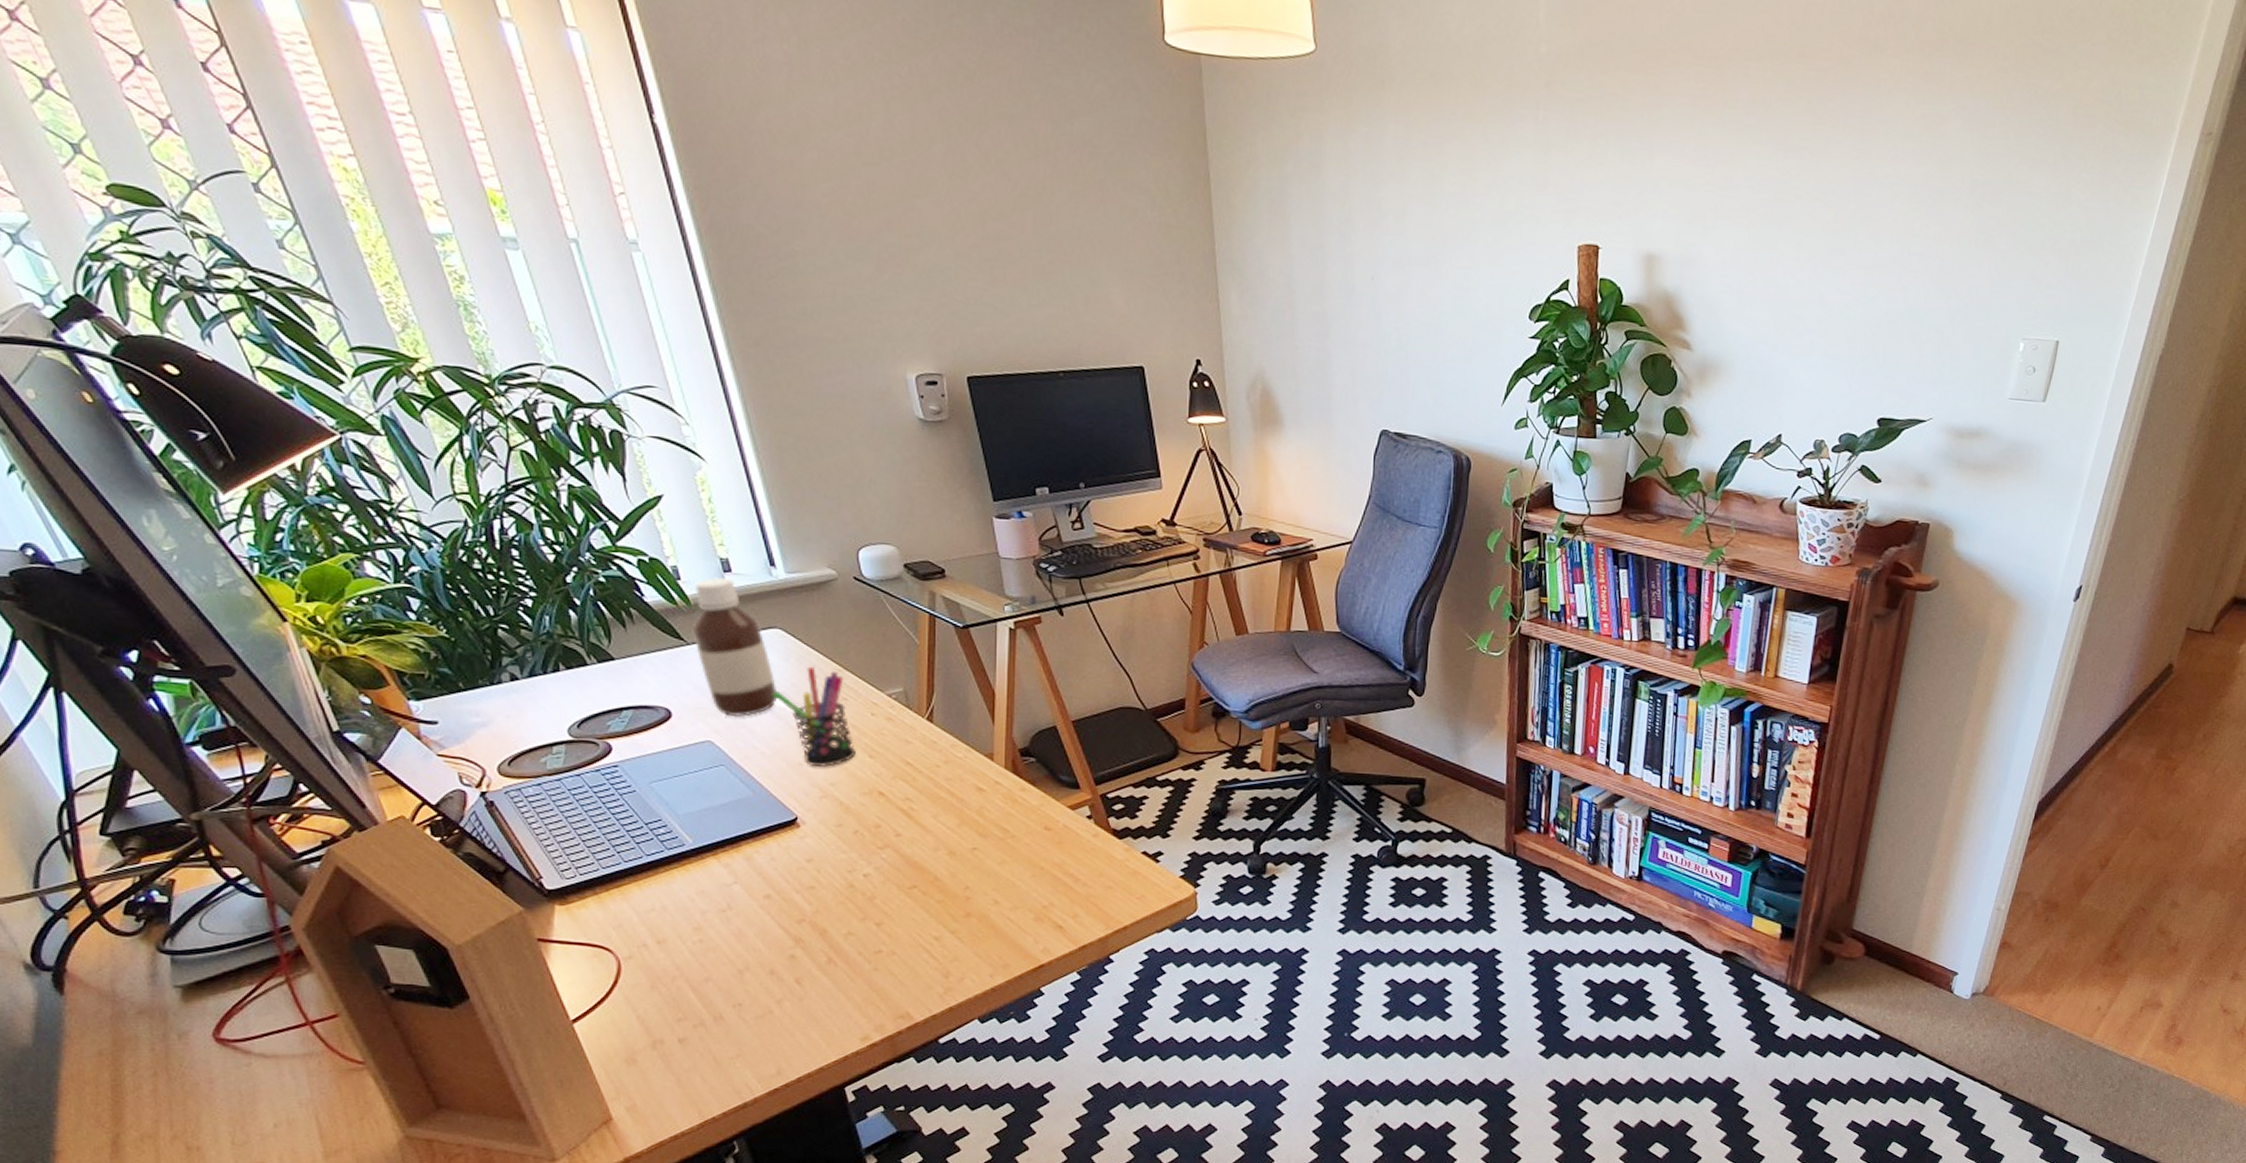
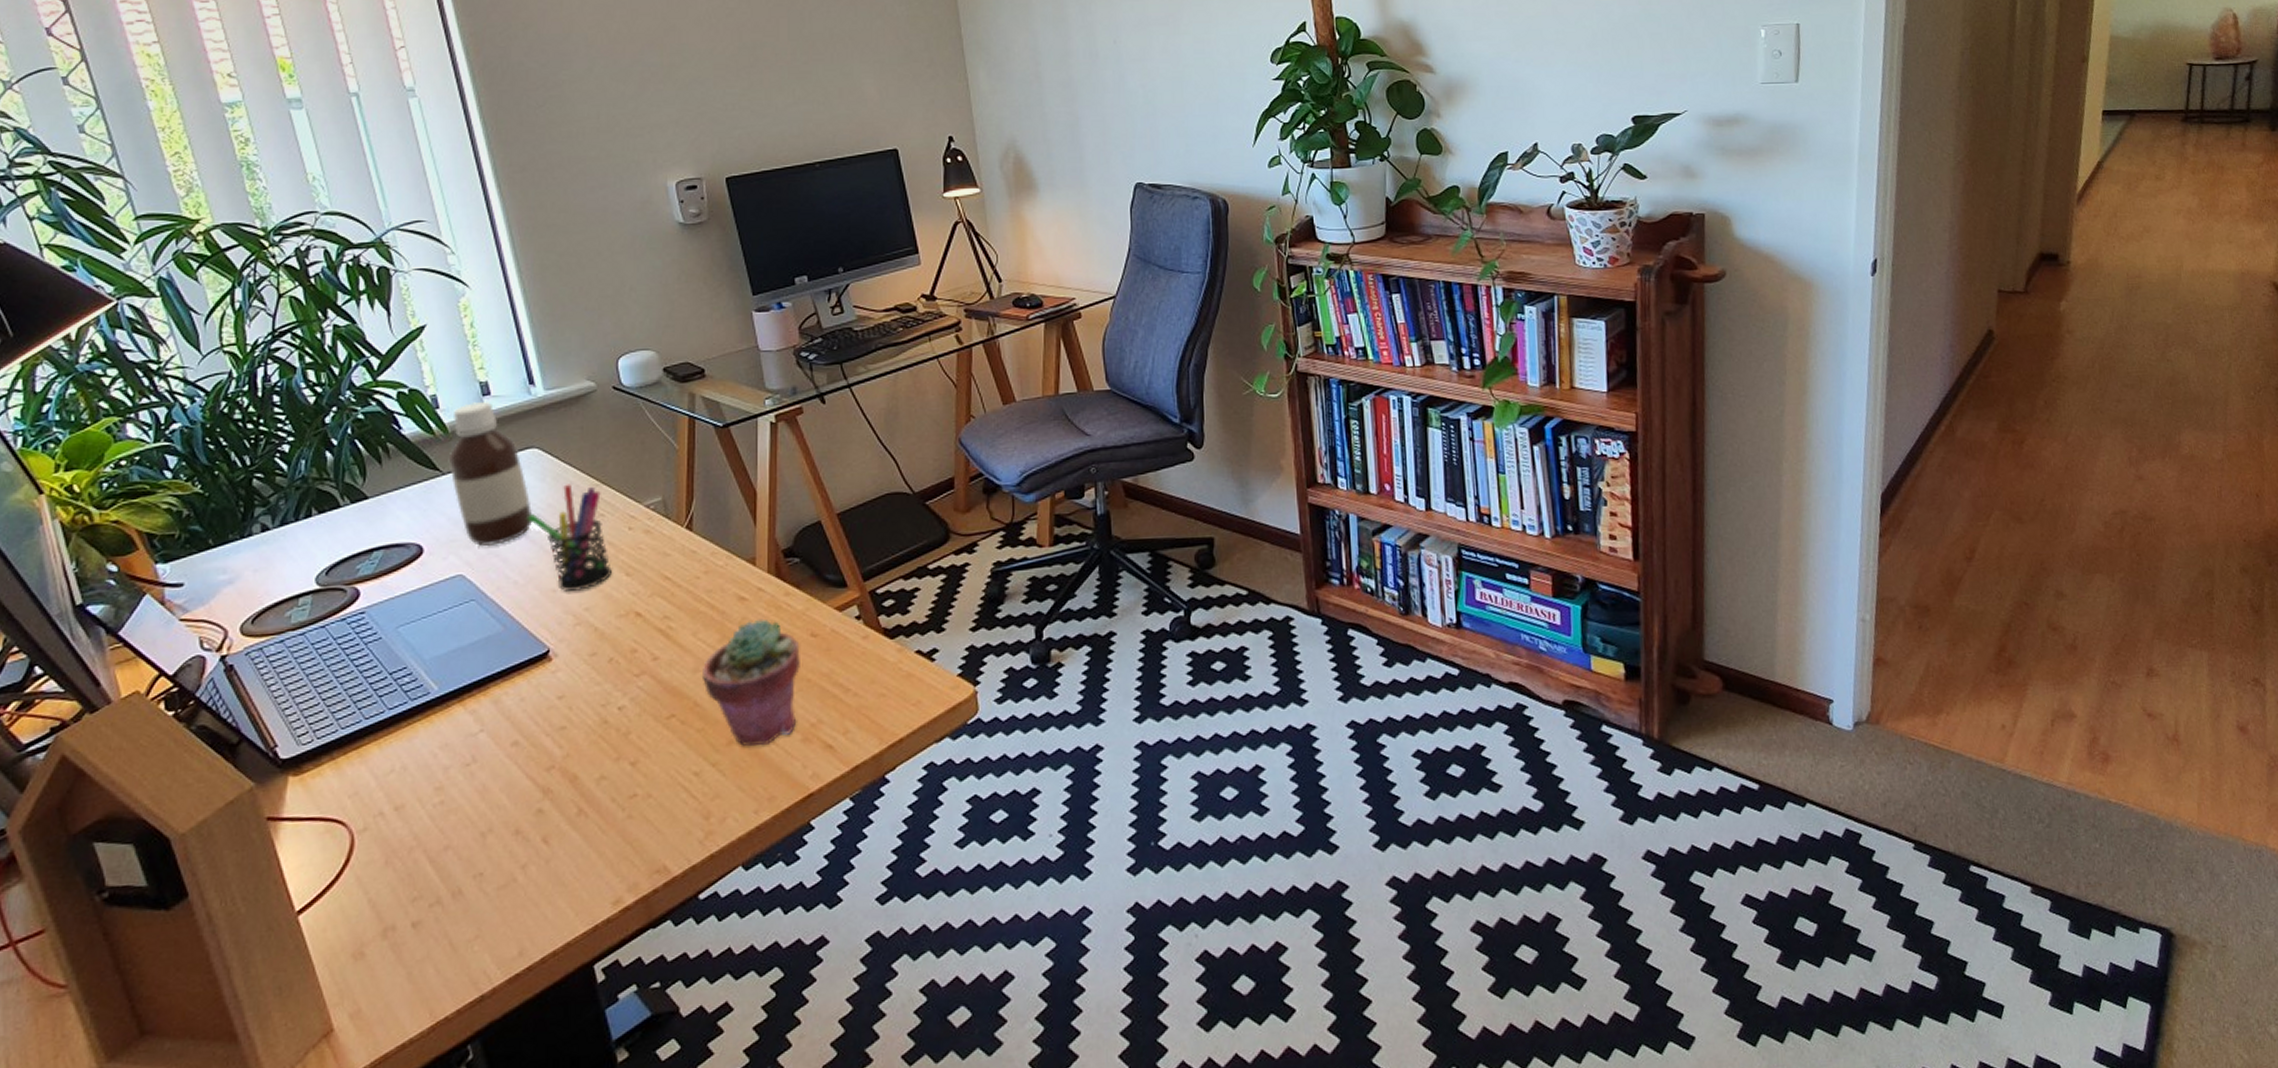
potted succulent: none [941,809,1034,921] -> present [701,618,800,747]

